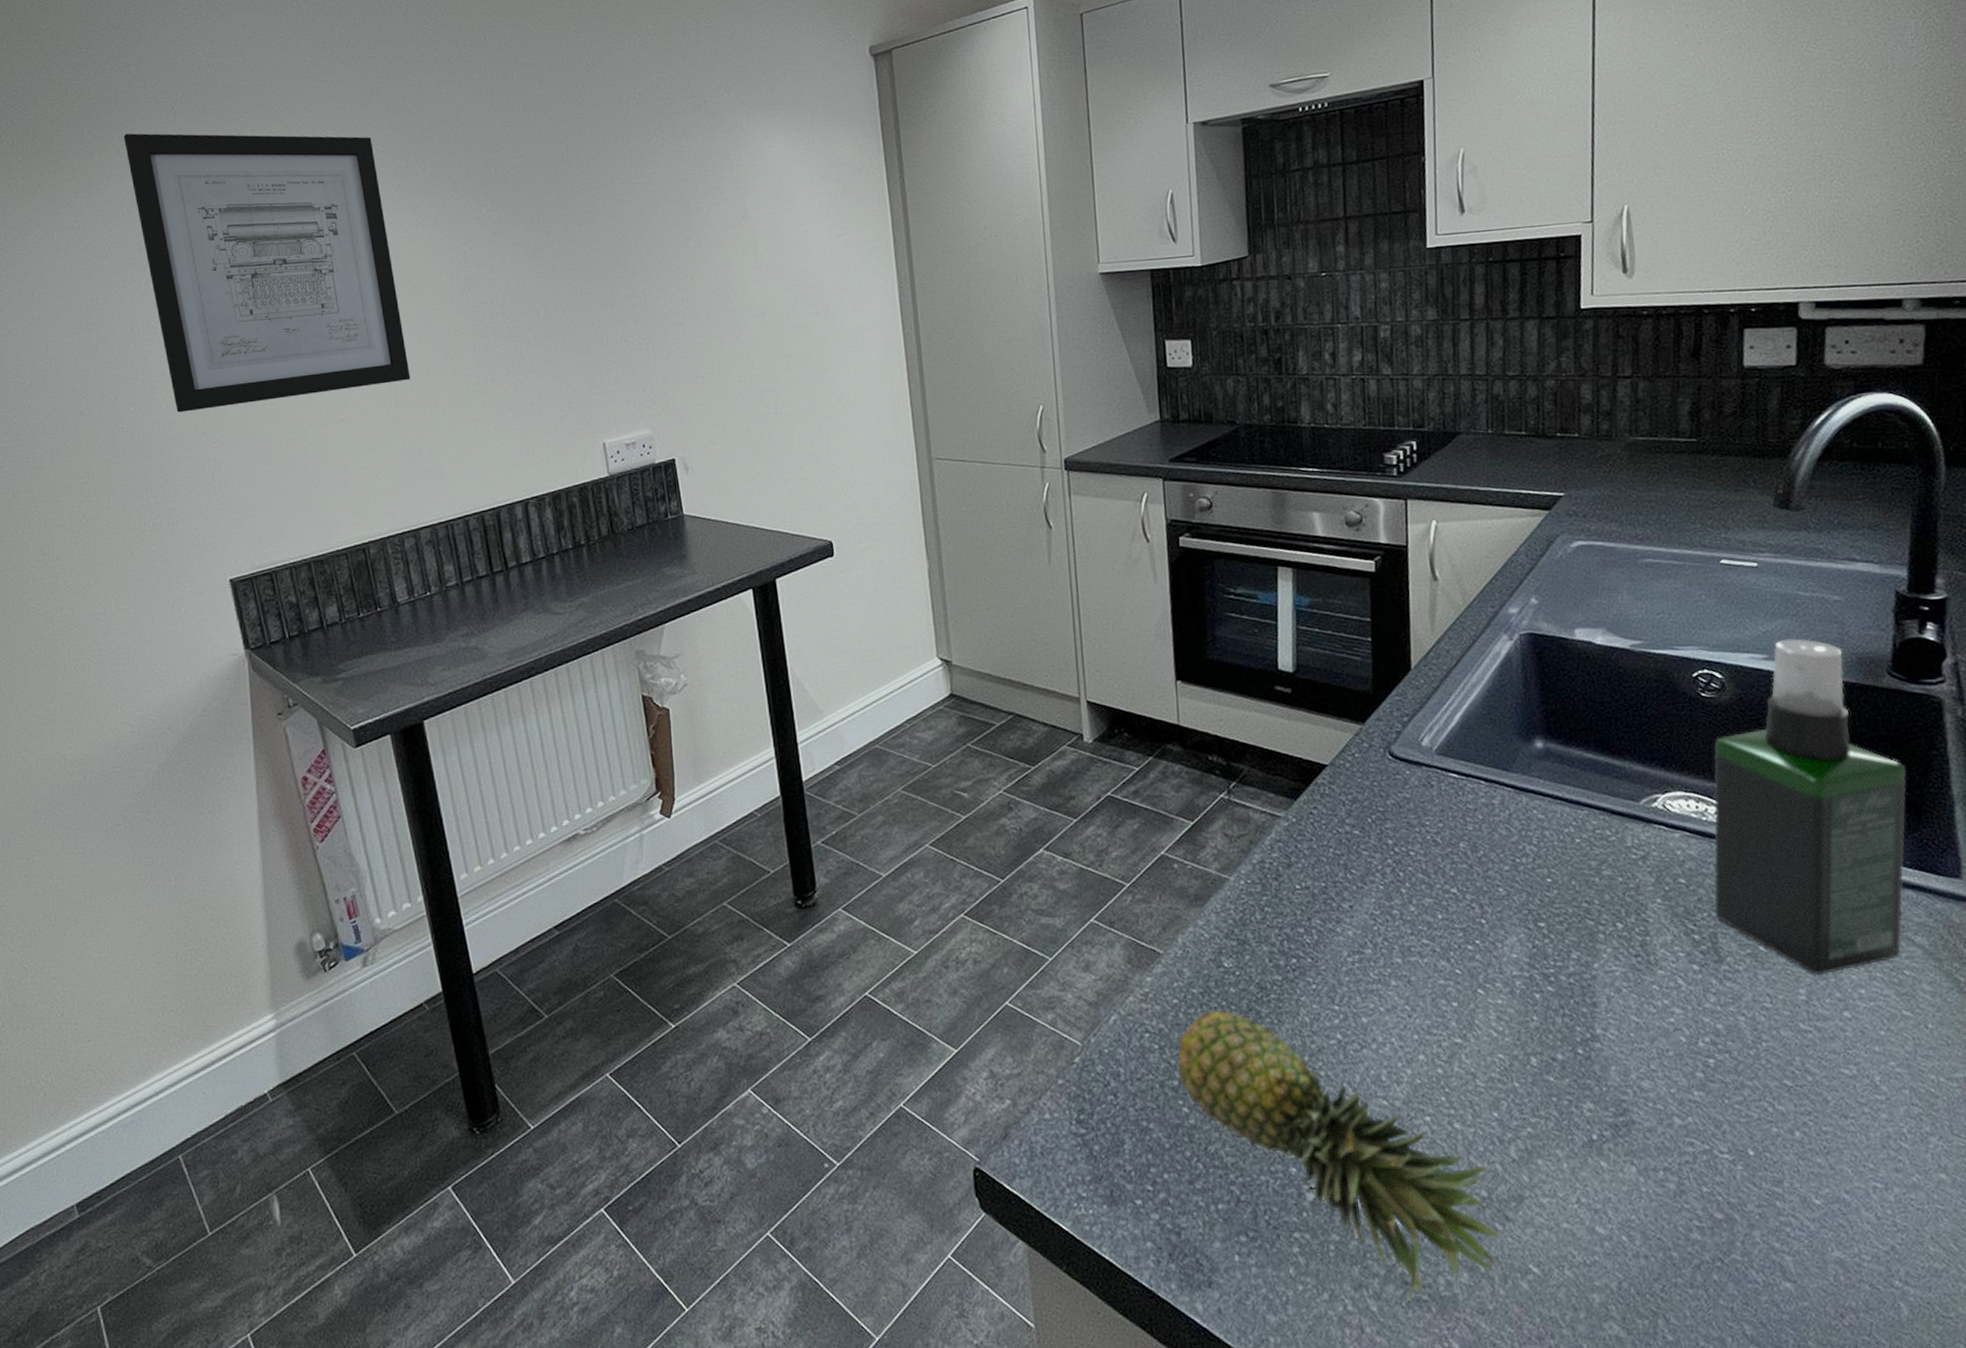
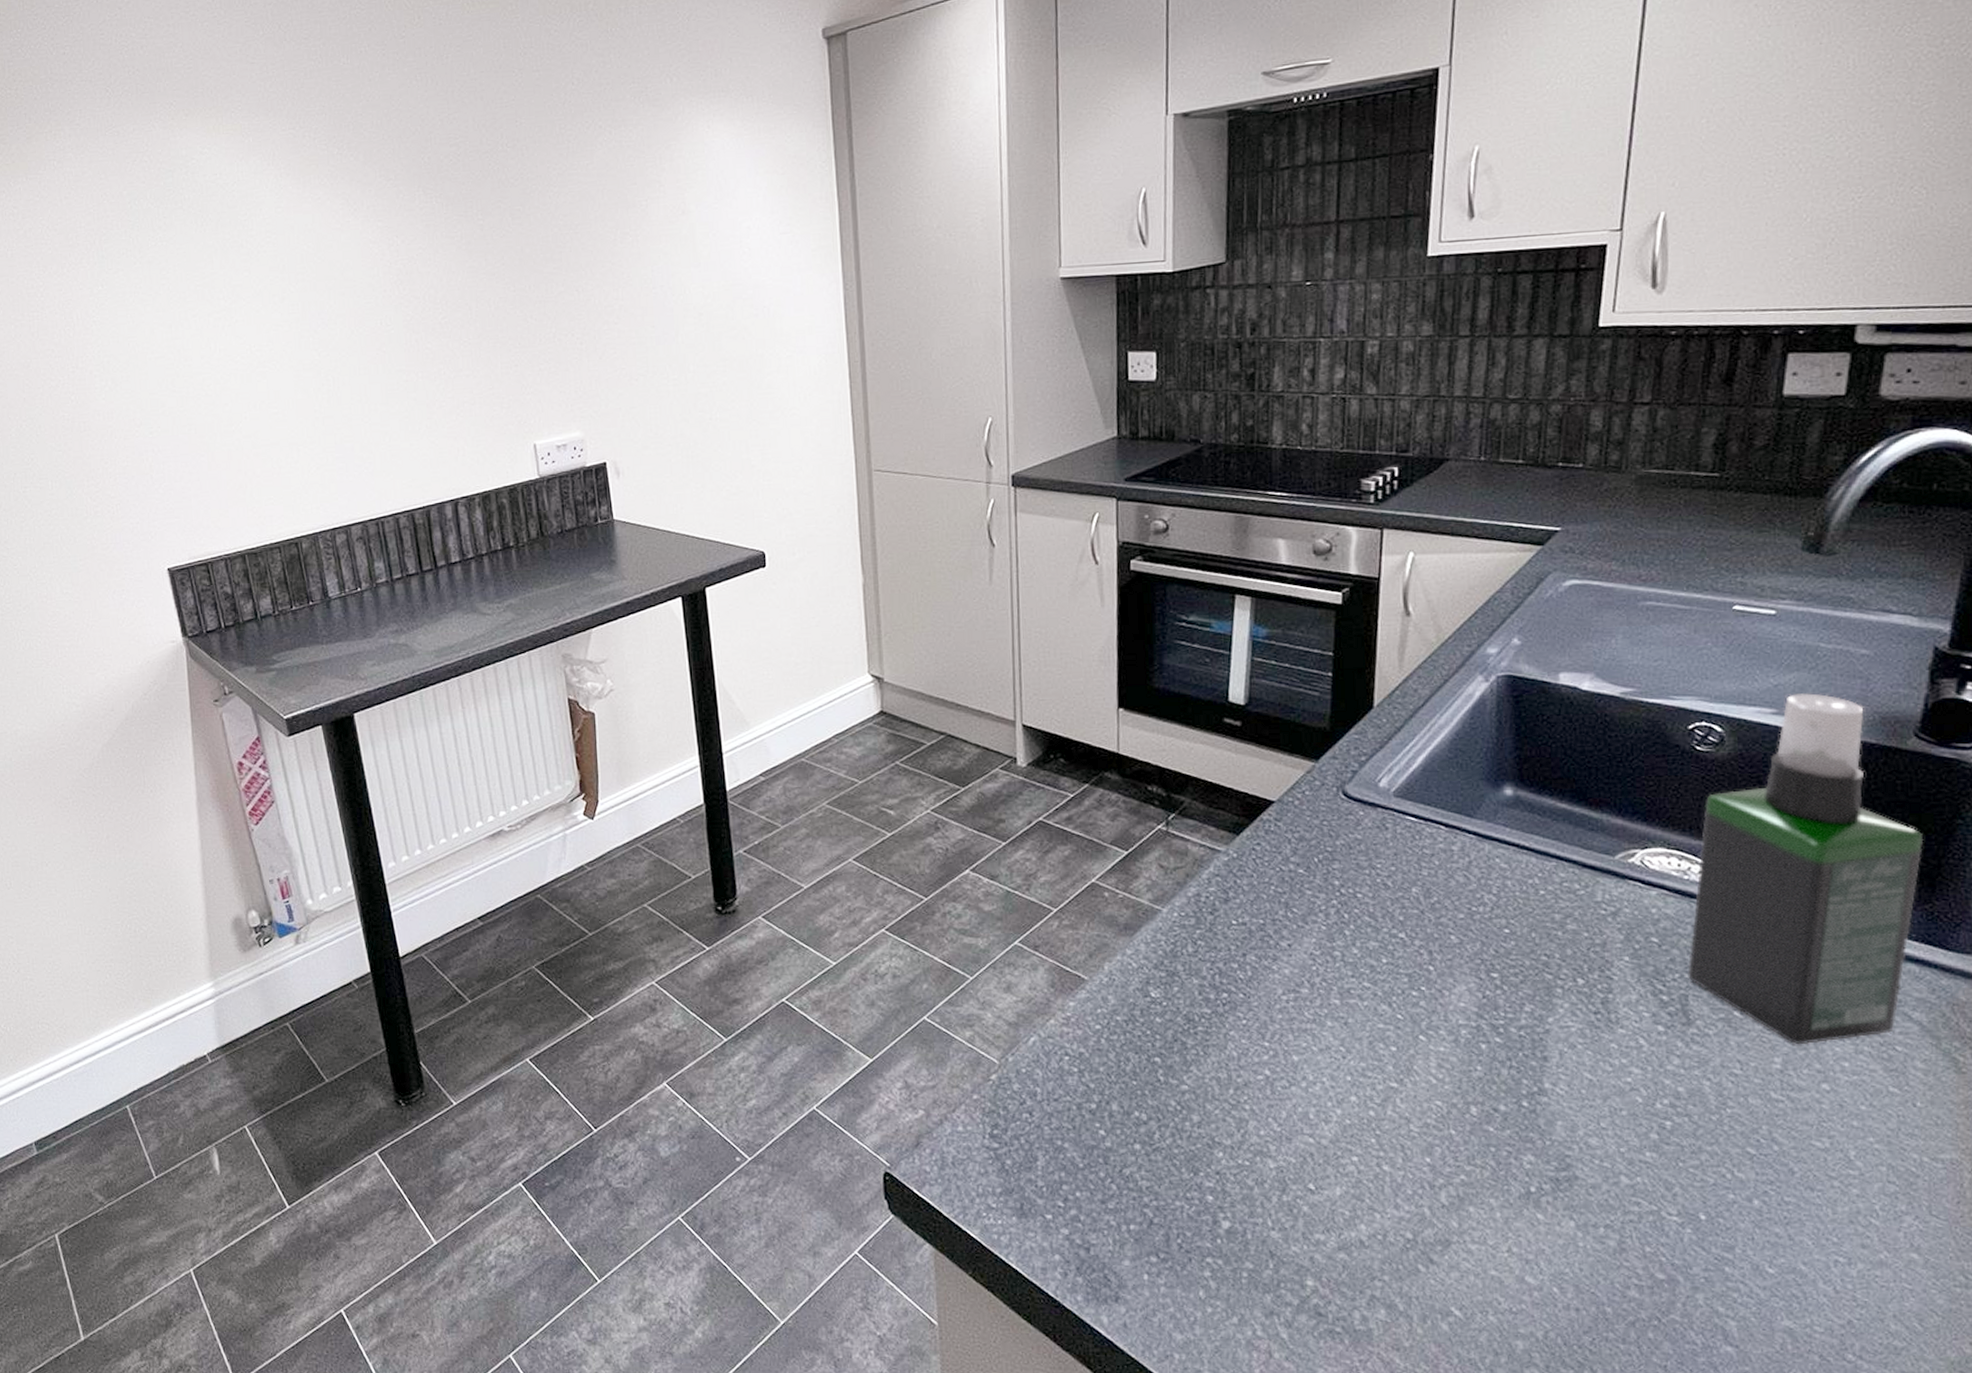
wall art: present [123,133,411,413] -> none [59,117,342,402]
fruit: present [1177,1008,1502,1303] -> none [1096,1037,1424,1333]

